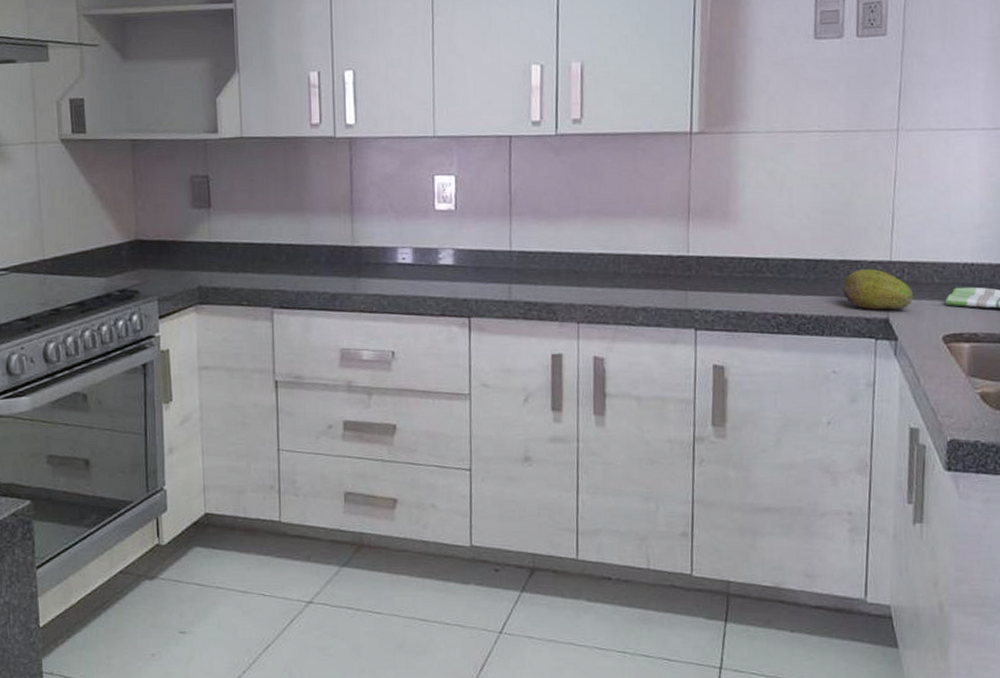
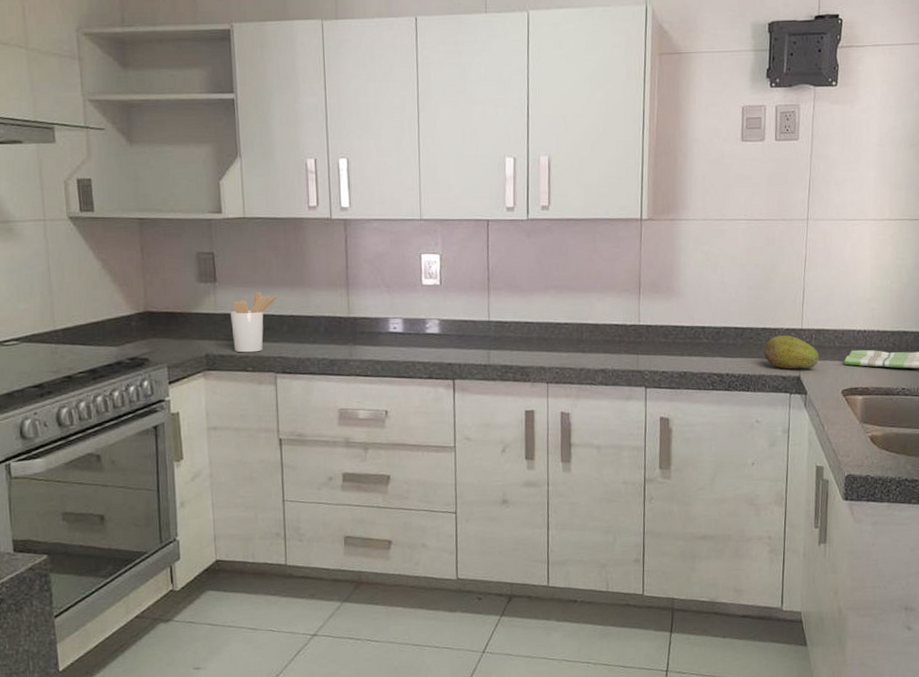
utensil holder: none [225,218,276,285] -> present [230,292,278,353]

